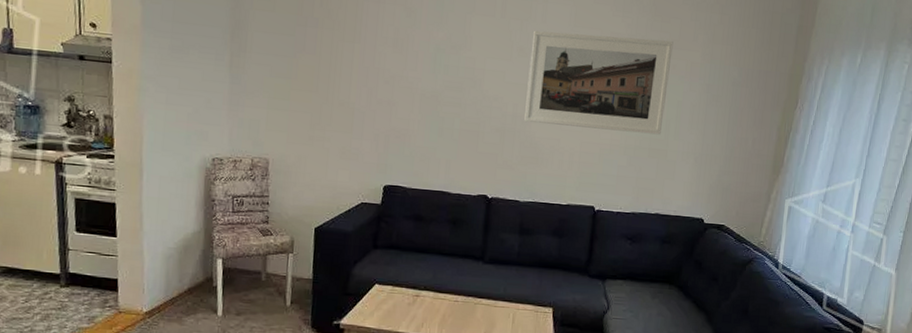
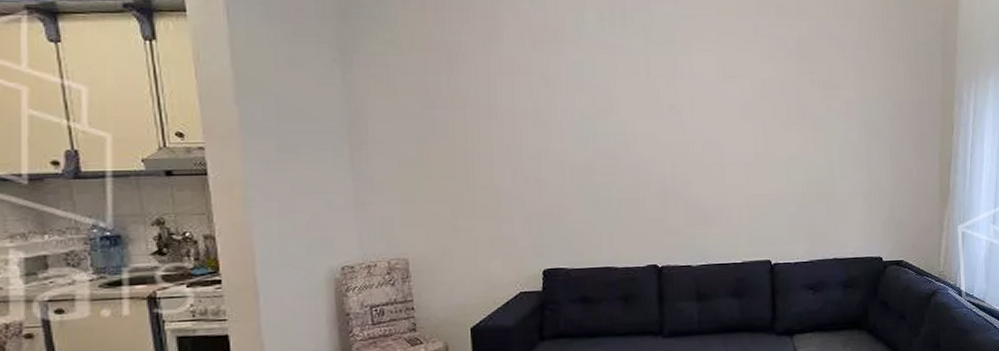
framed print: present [524,30,674,135] -> none [682,82,827,182]

